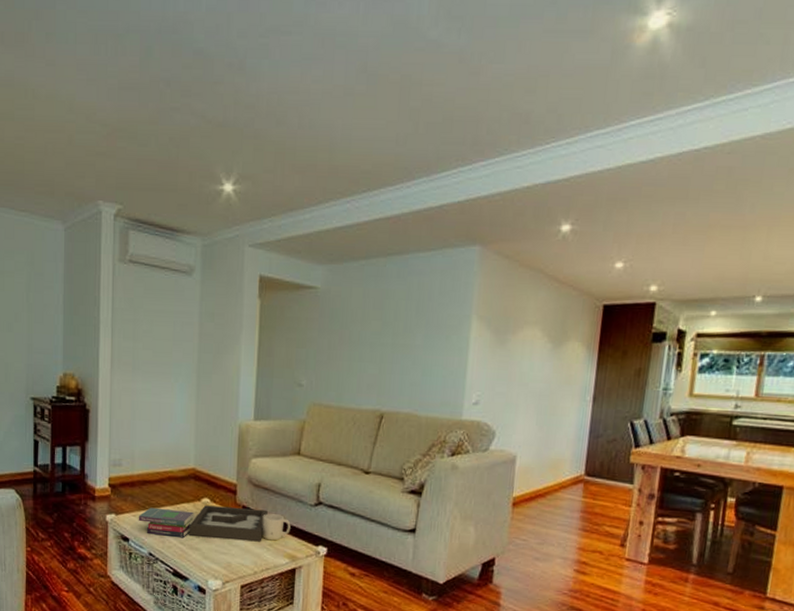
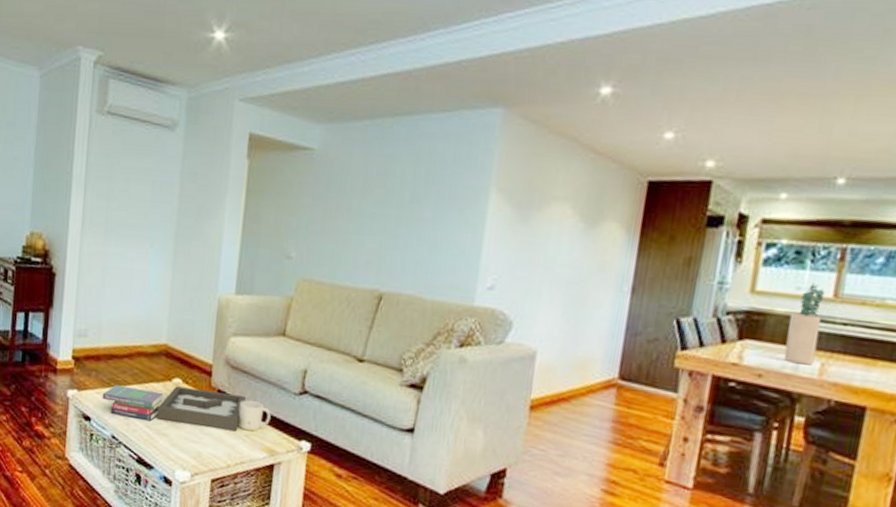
vase: none [717,385,749,455] -> present [783,283,825,366]

